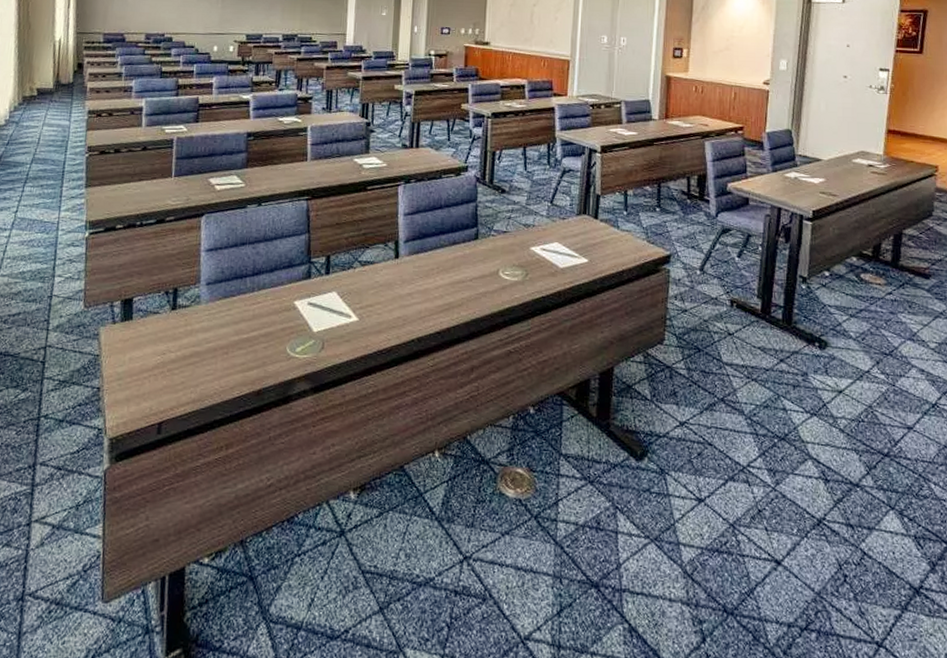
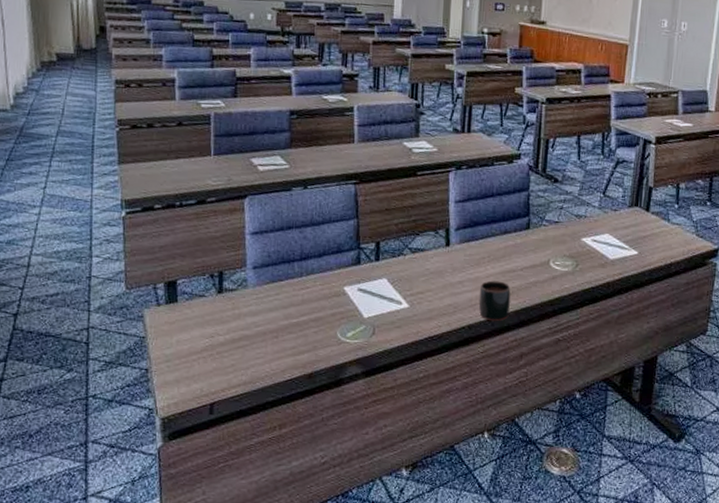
mug: none [428,292,461,334] -> present [478,280,511,322]

